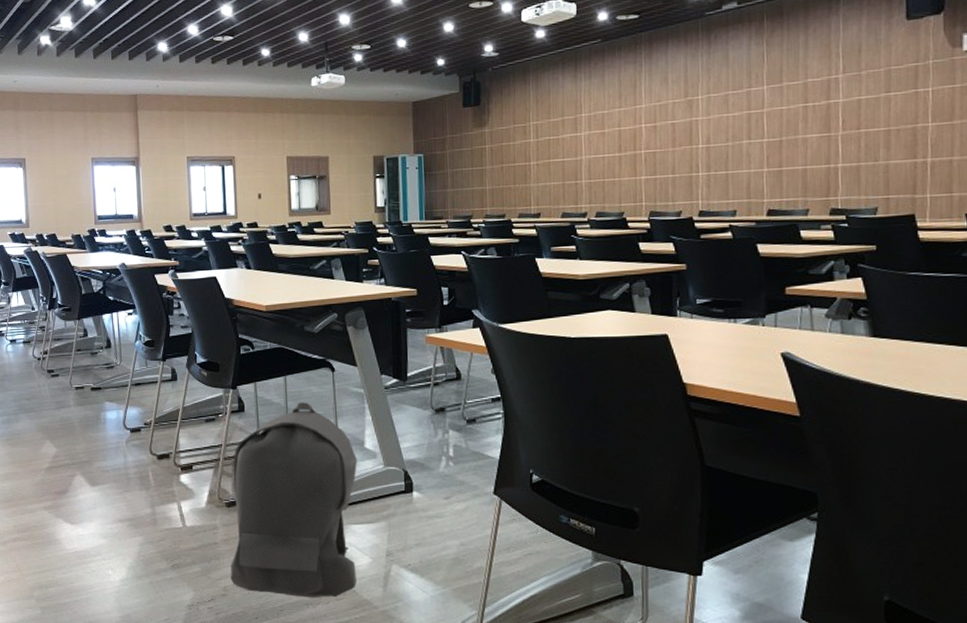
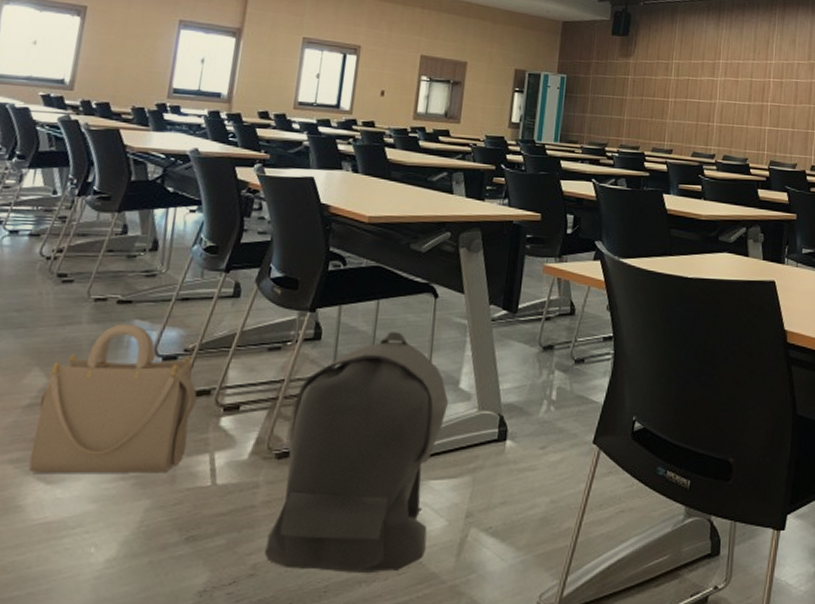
handbag: none [55,405,161,517] -> present [28,324,197,473]

